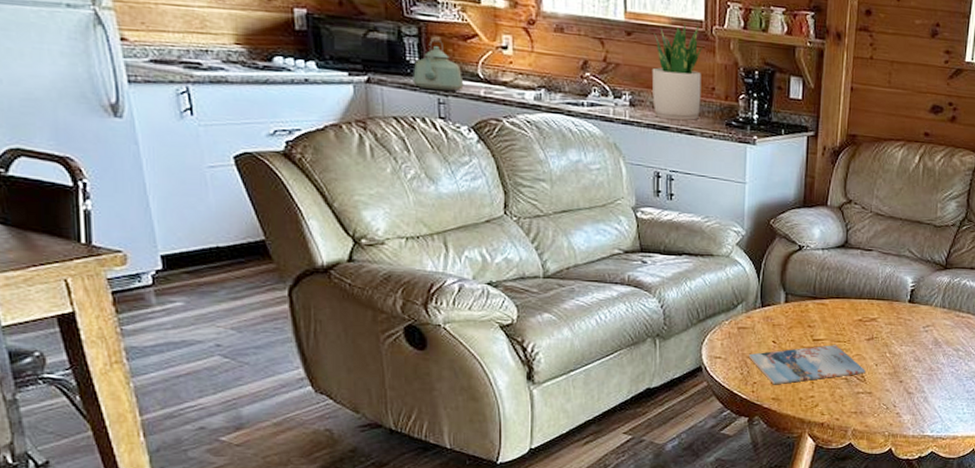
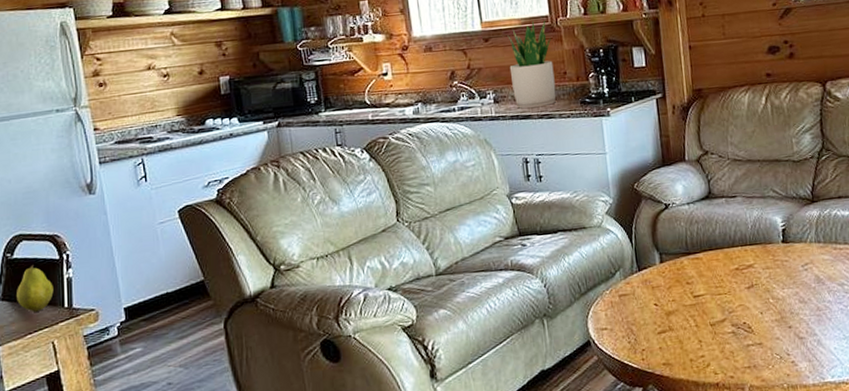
fruit: none [14,186,66,242] -> present [17,264,54,312]
kettle: present [413,36,464,92] -> none [313,76,355,124]
magazine: present [748,345,866,385] -> none [633,298,752,350]

